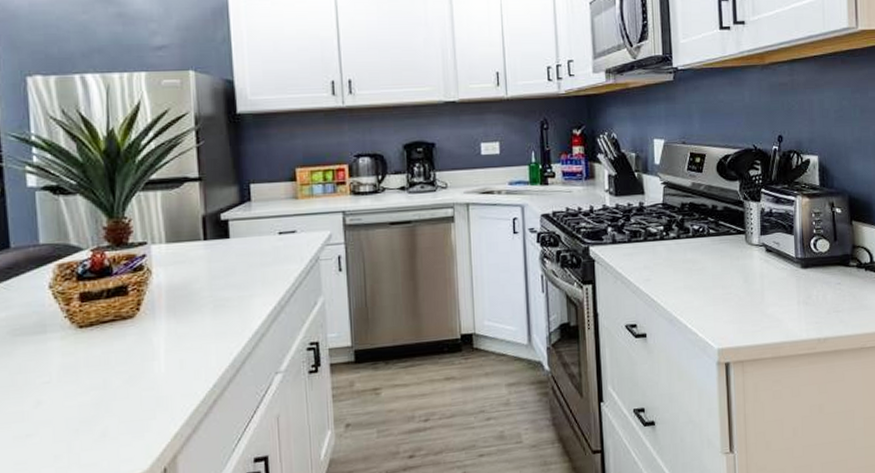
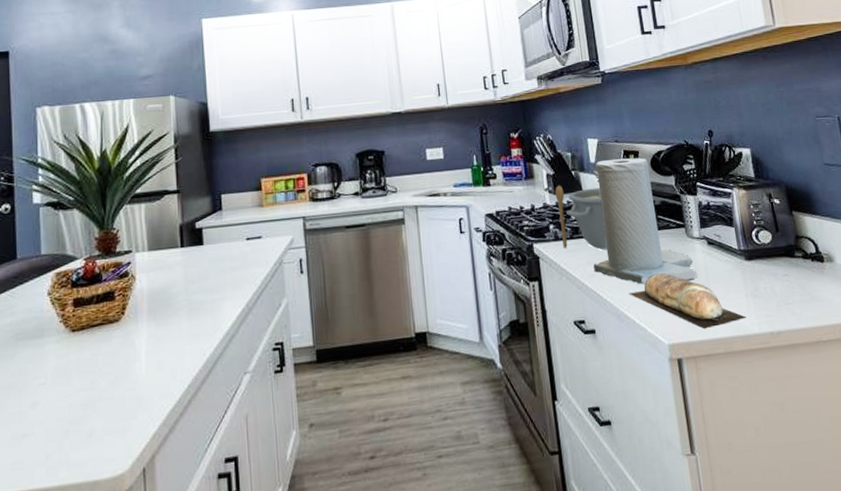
cooking pot: none [615,186,666,255] -> present [554,185,607,250]
paper towel: none [650,160,753,291] -> present [593,157,698,286]
bread loaf: none [683,278,796,335] -> present [628,272,747,330]

